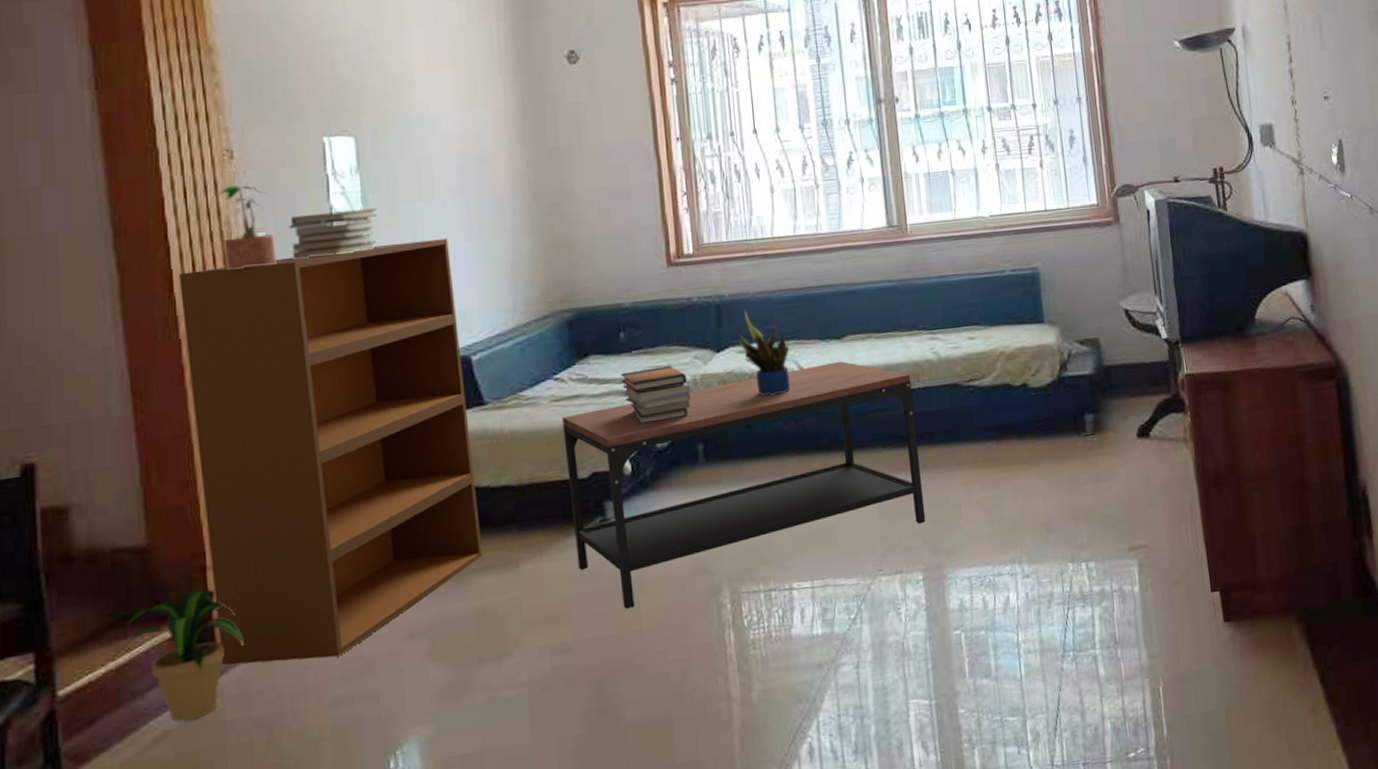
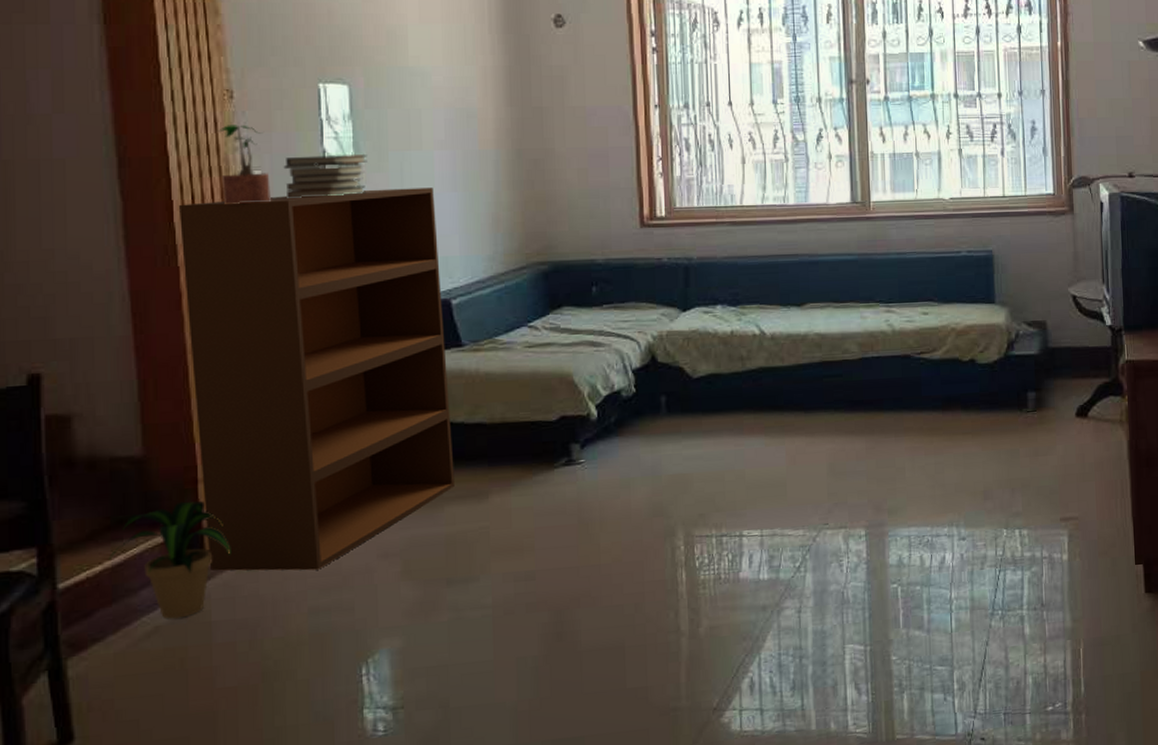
coffee table: present [562,361,926,609] -> none [535,327,872,544]
book stack: present [621,366,691,425] -> none [592,321,657,375]
potted plant: present [738,308,791,396] -> none [704,271,752,355]

